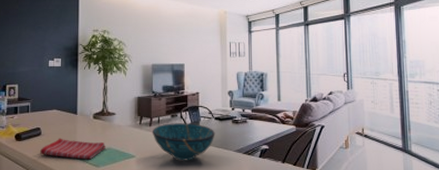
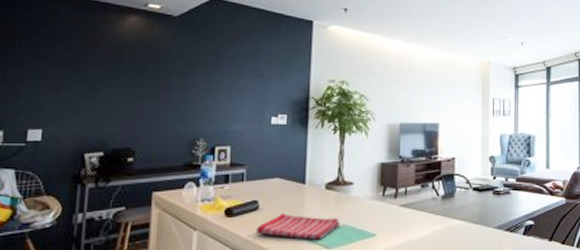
decorative bowl: present [152,123,215,161] -> none [397,194,473,240]

